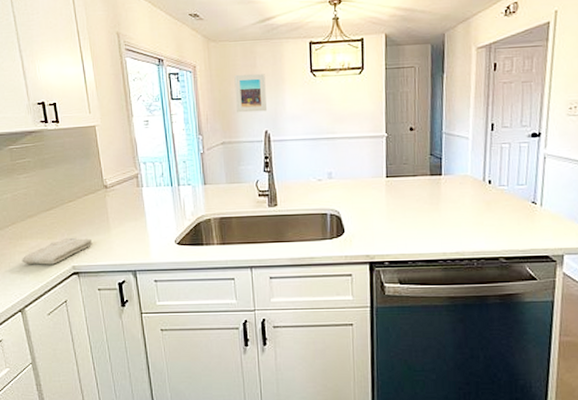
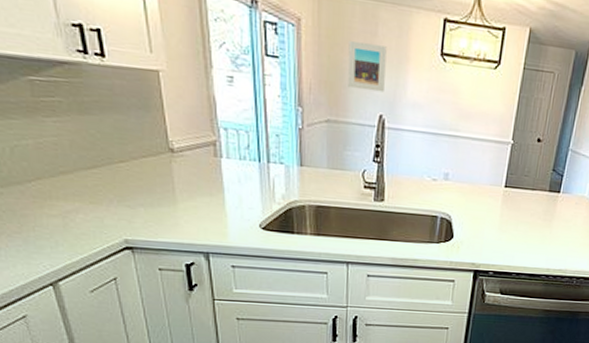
washcloth: present [22,237,93,265] -> none [52,205,152,235]

